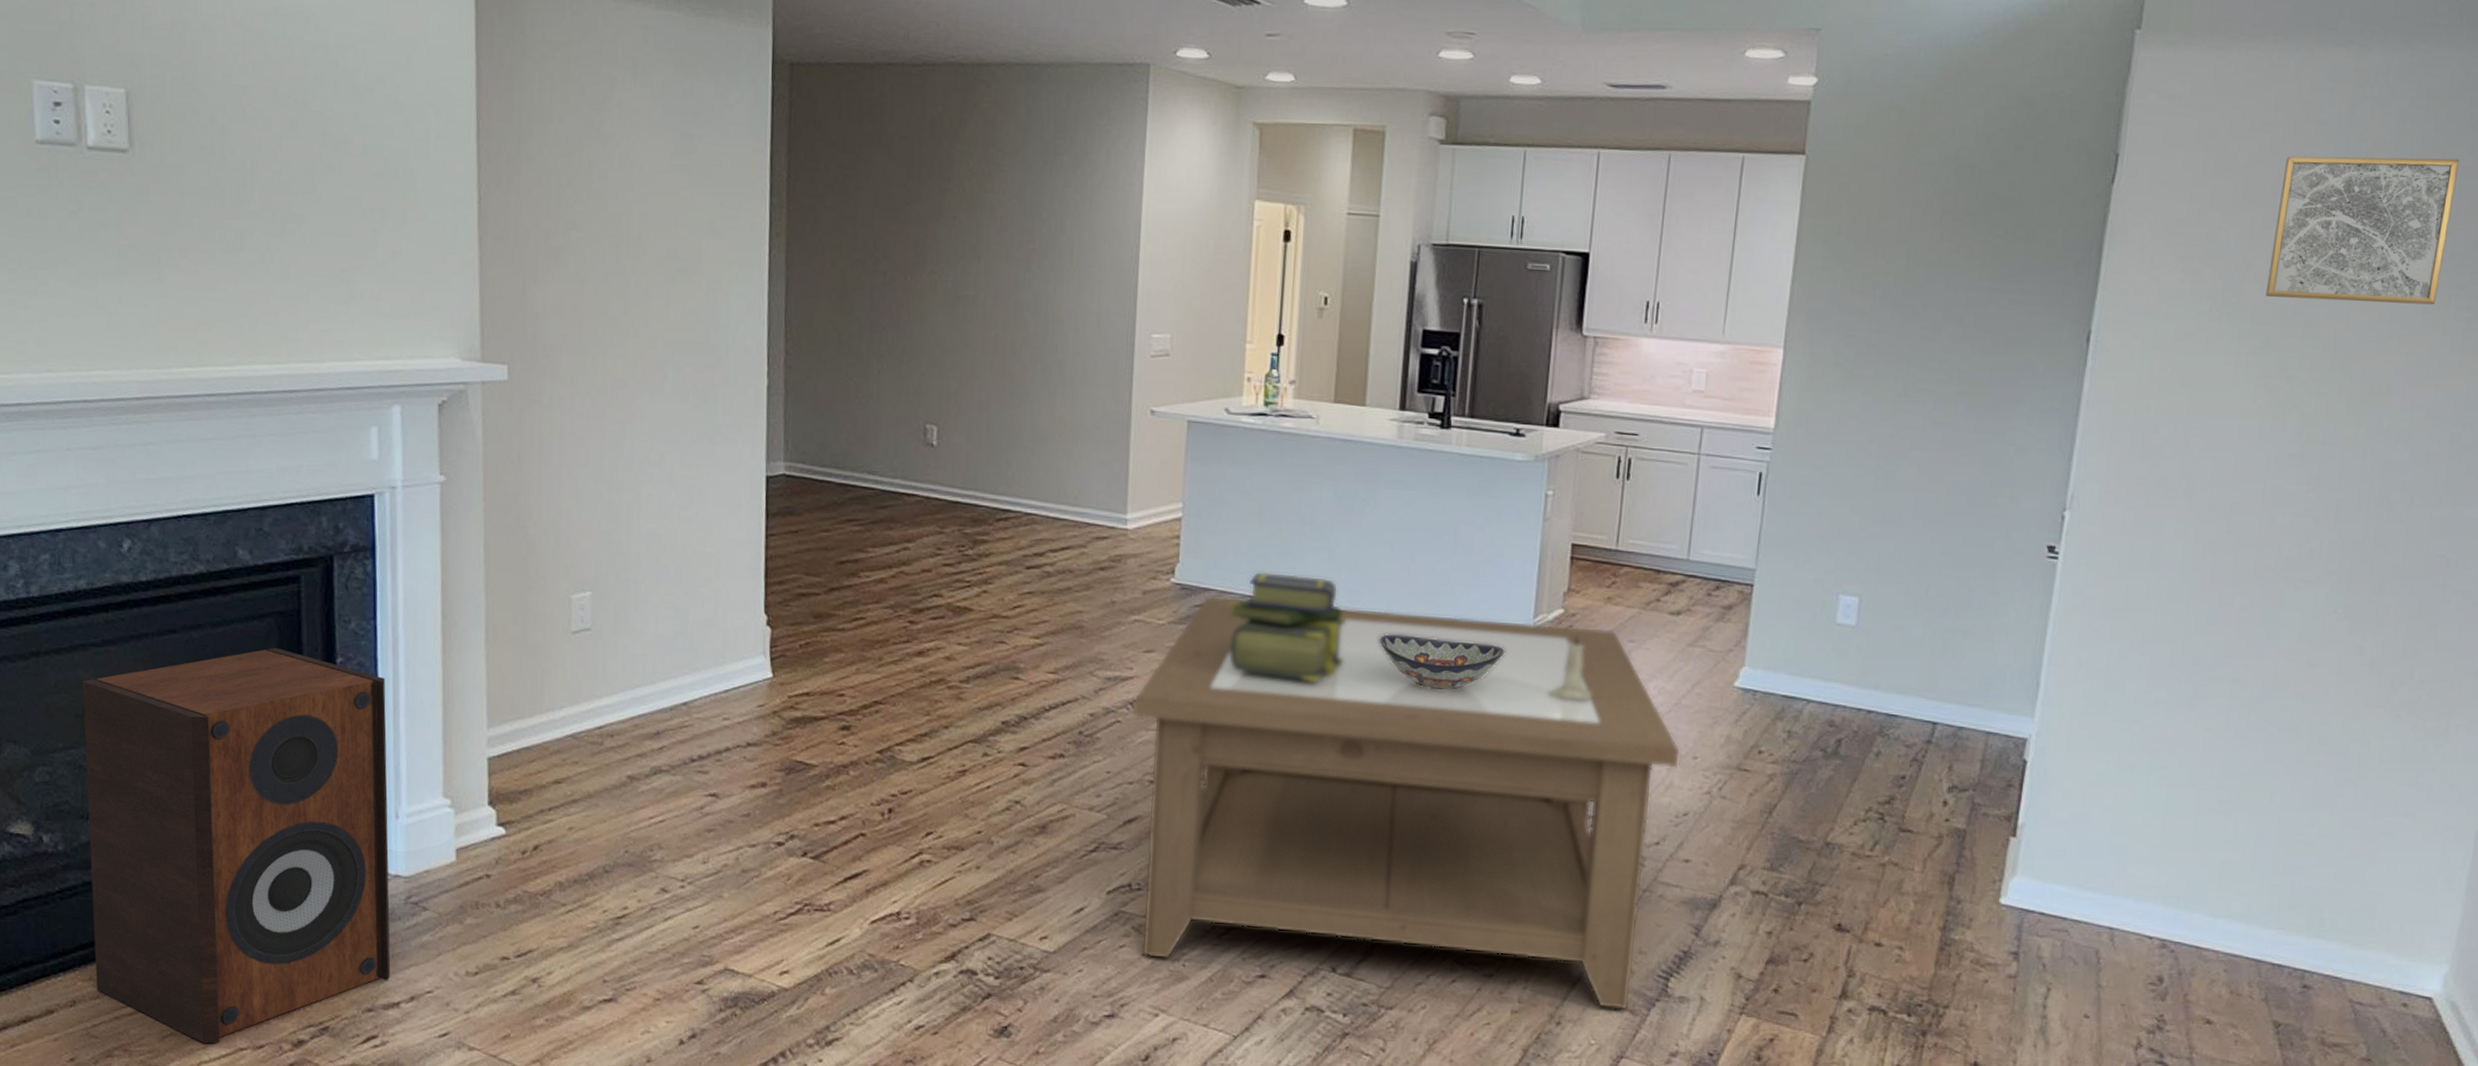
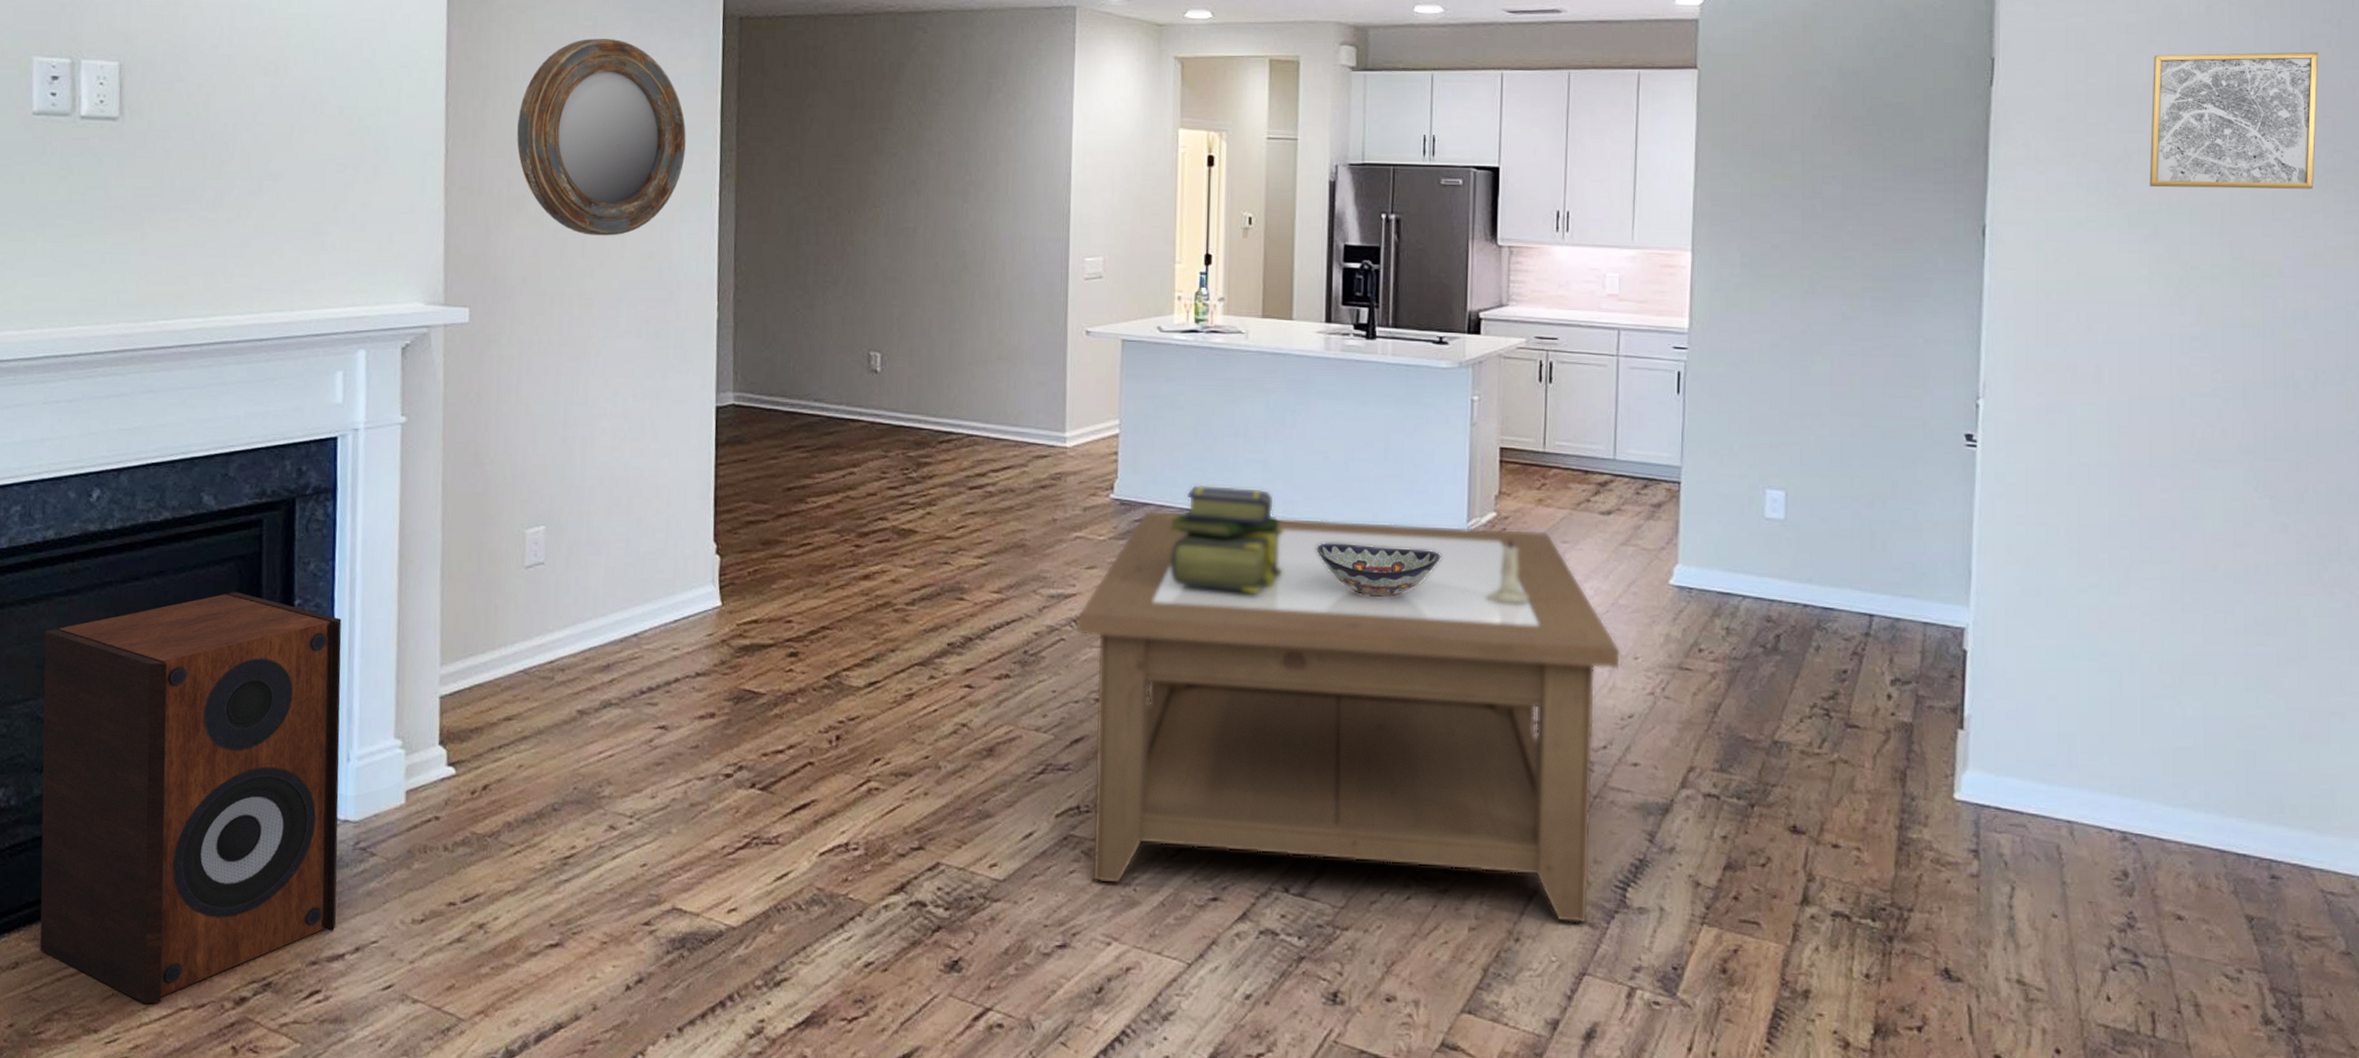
home mirror: none [554,81,734,295] -> present [517,38,686,236]

